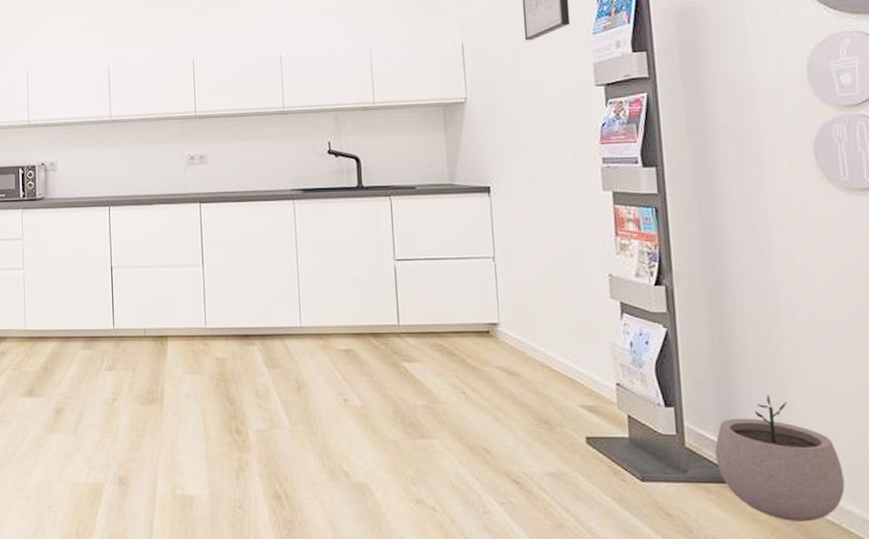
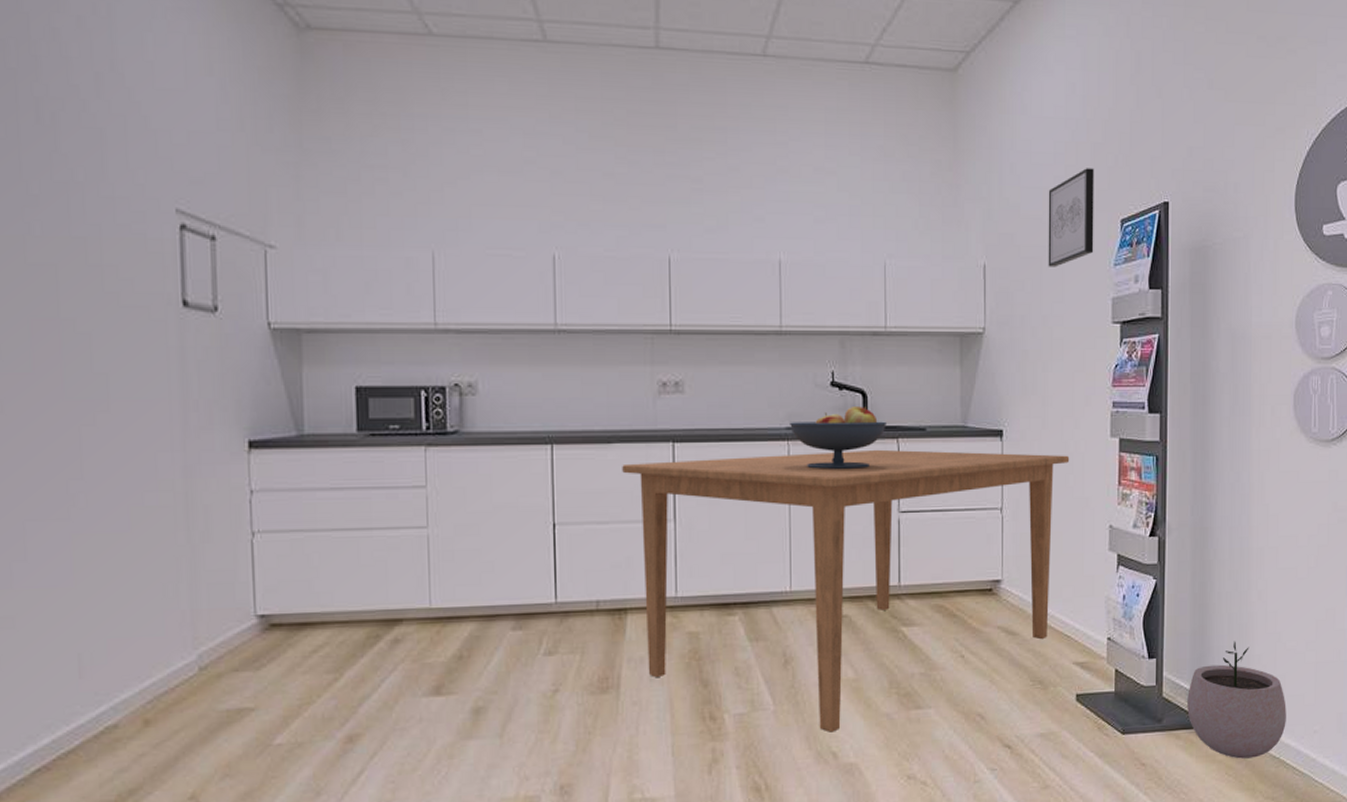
dining table: none [161,206,561,453] -> present [622,449,1070,732]
fruit bowl: none [294,170,379,224] -> present [790,407,886,469]

